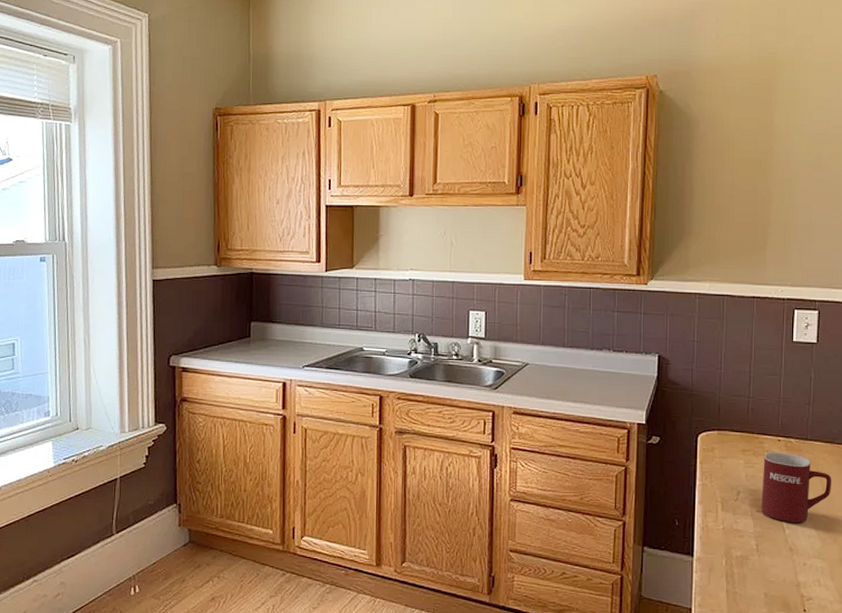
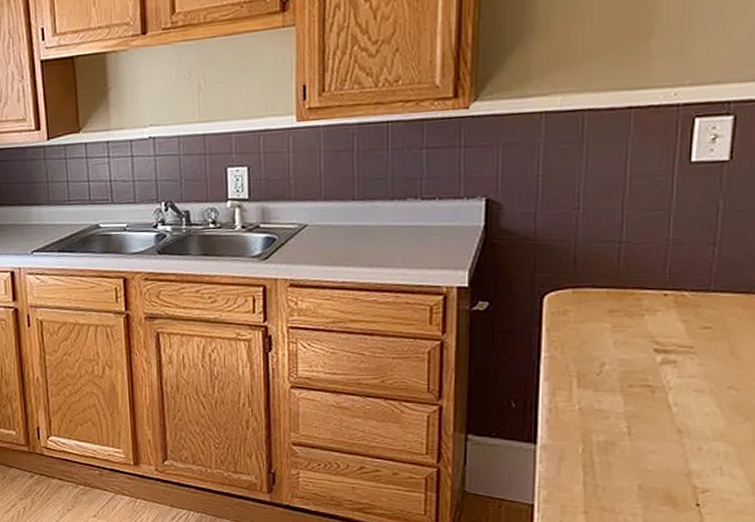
mug: present [761,452,832,523] -> none [636,310,747,399]

